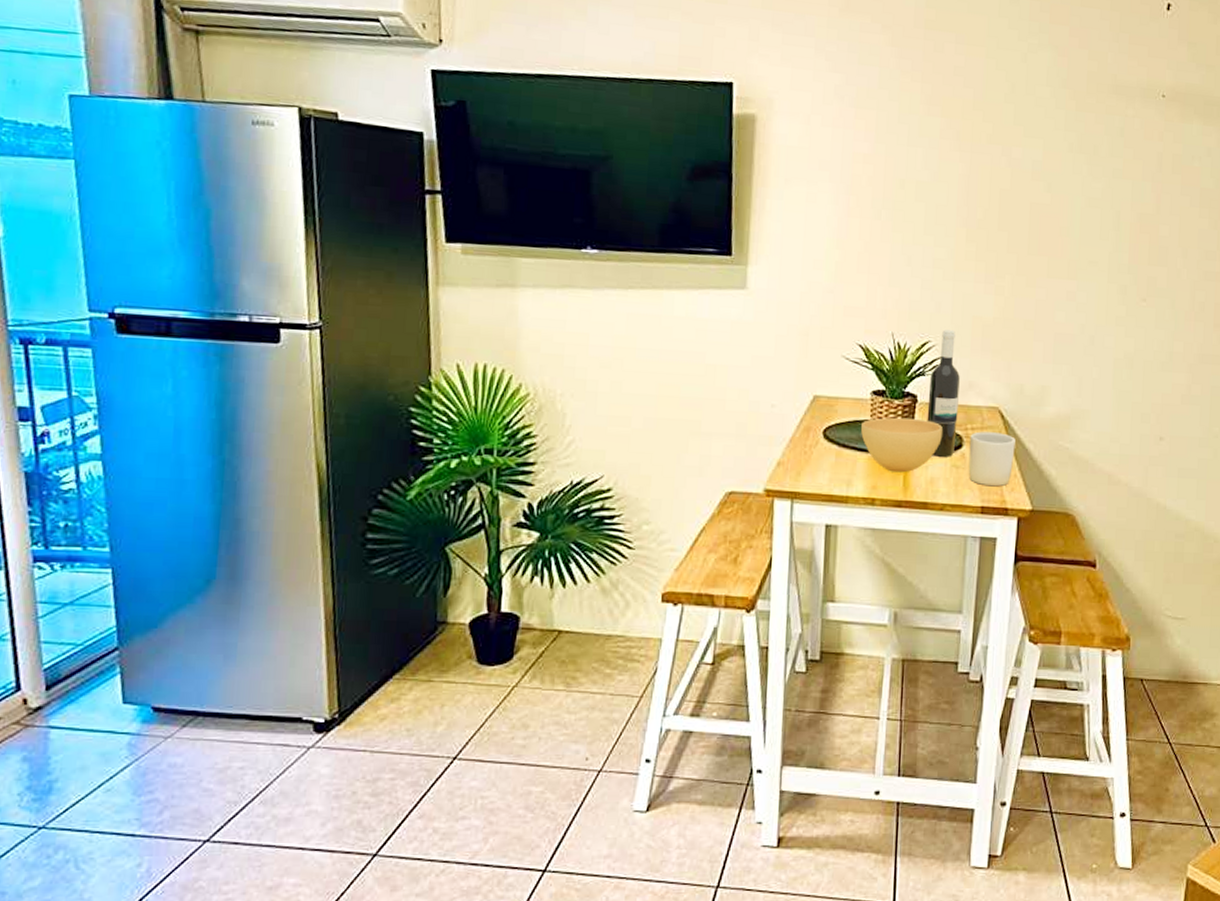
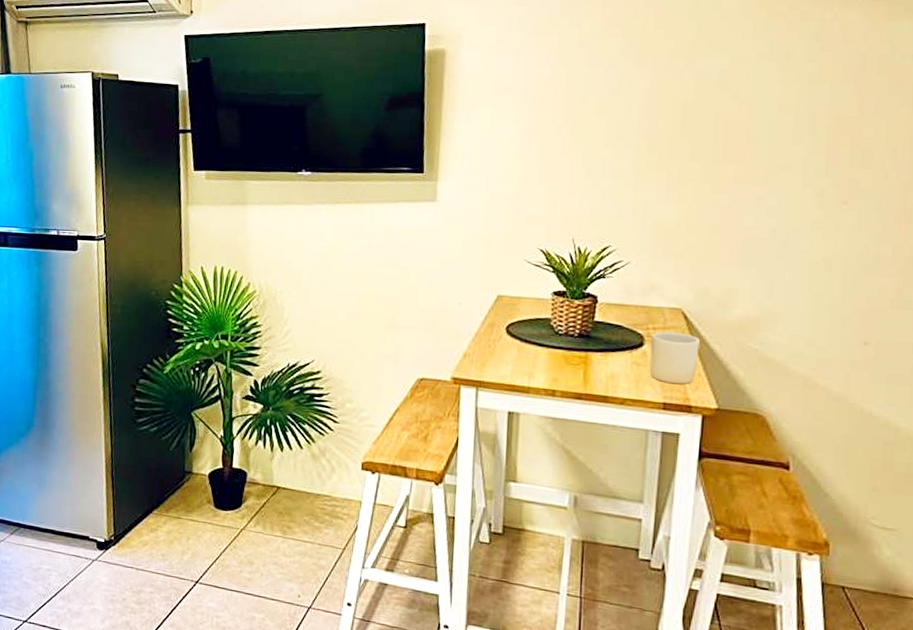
bowl: present [861,417,942,473] -> none [542,316,623,368]
wine bottle: present [927,330,961,457] -> none [607,235,642,355]

